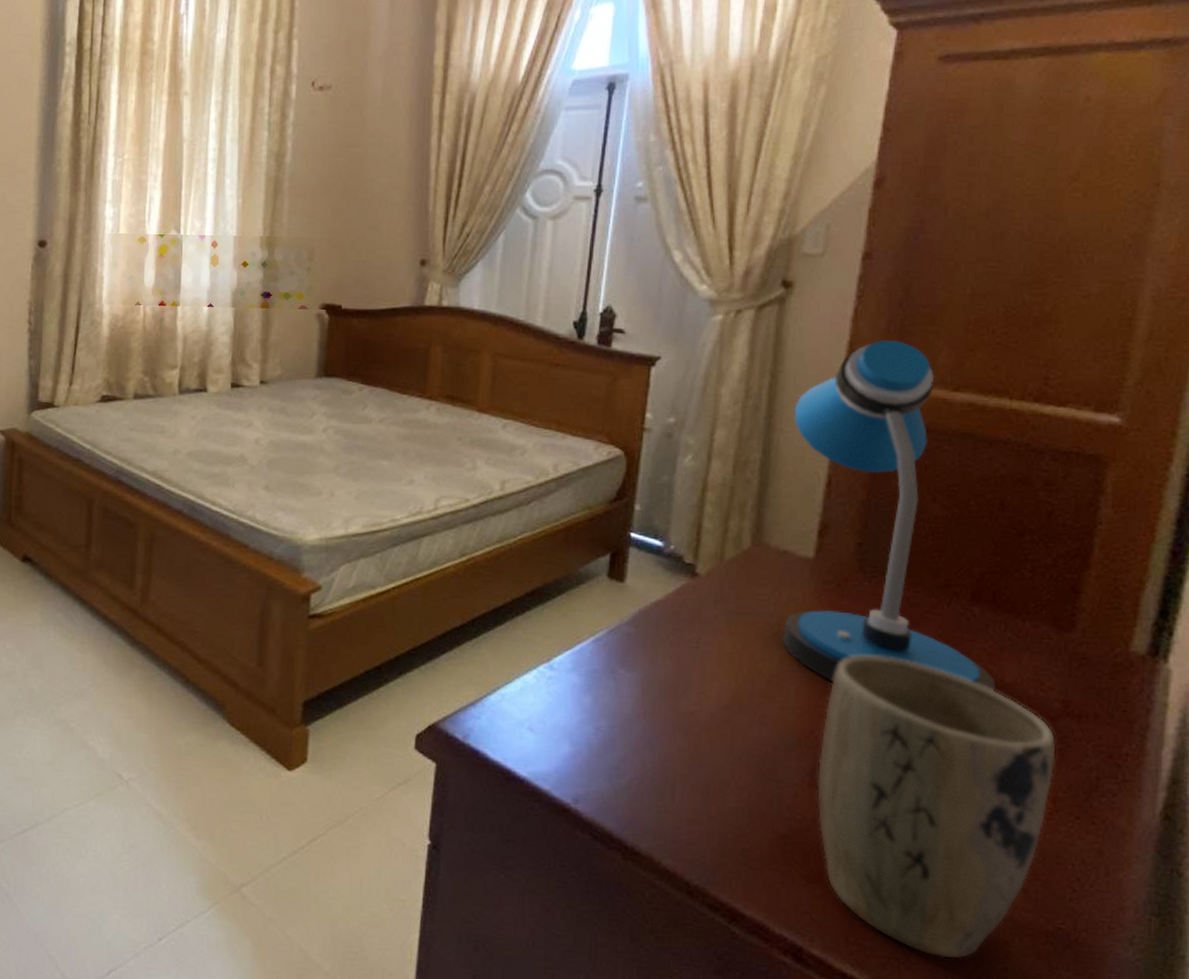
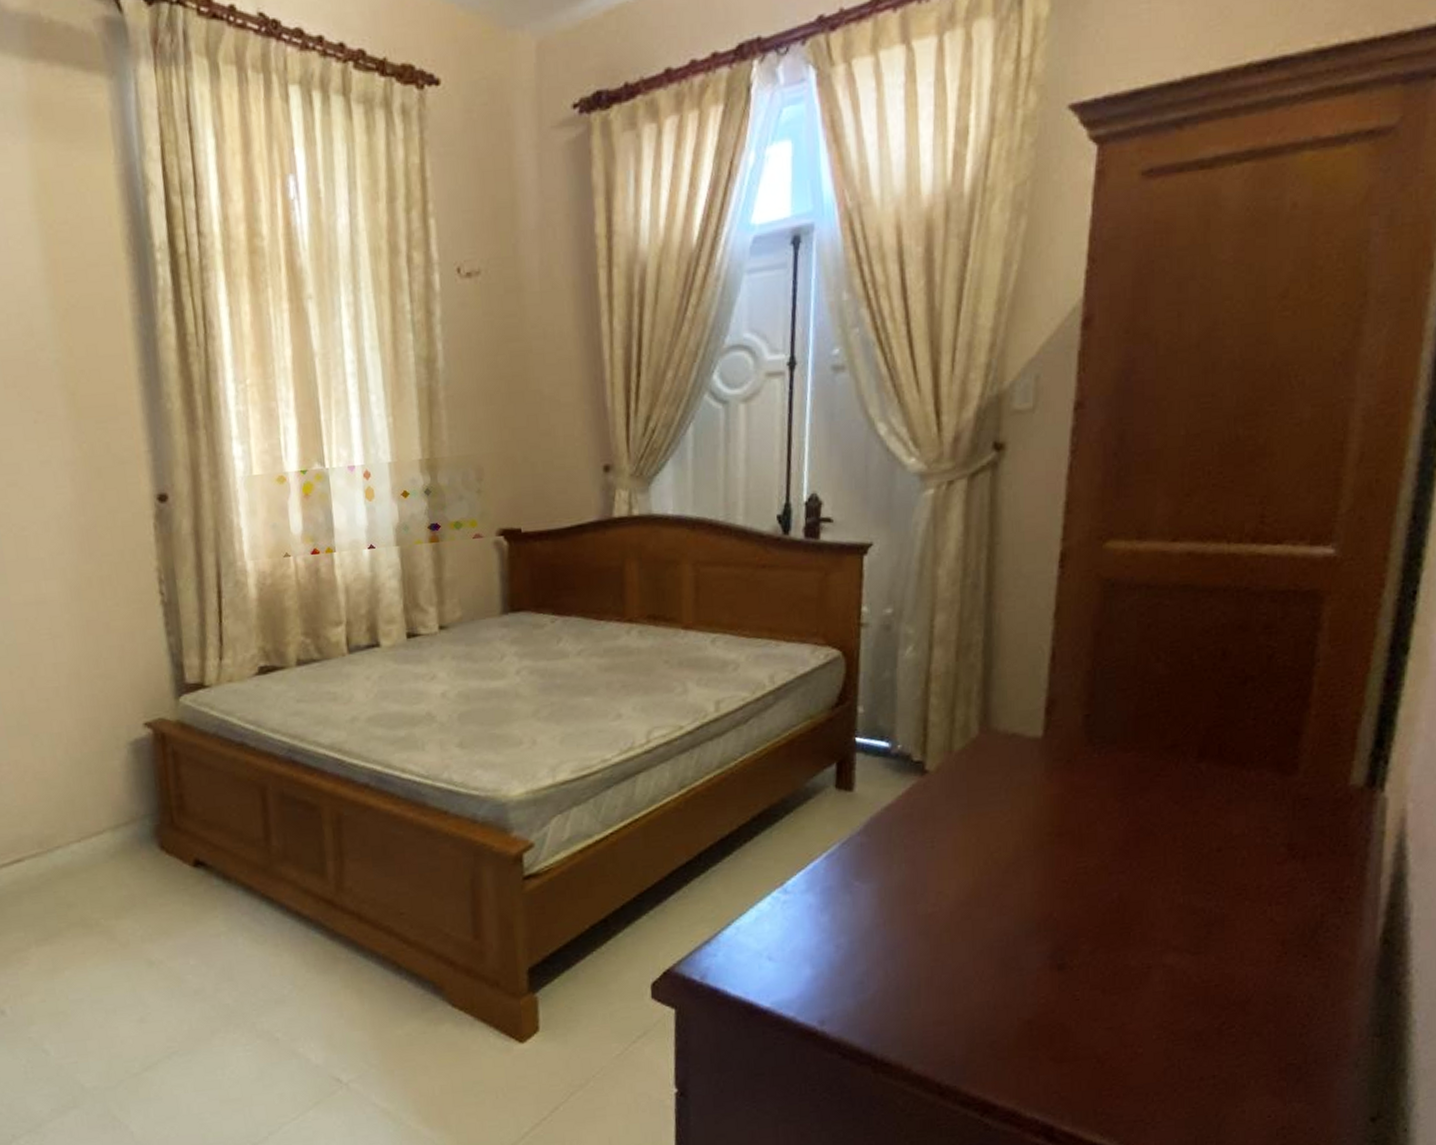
desk lamp: present [783,339,996,691] -> none [1014,493,1224,861]
plant pot: present [816,655,1057,960] -> none [1057,827,1283,1113]

